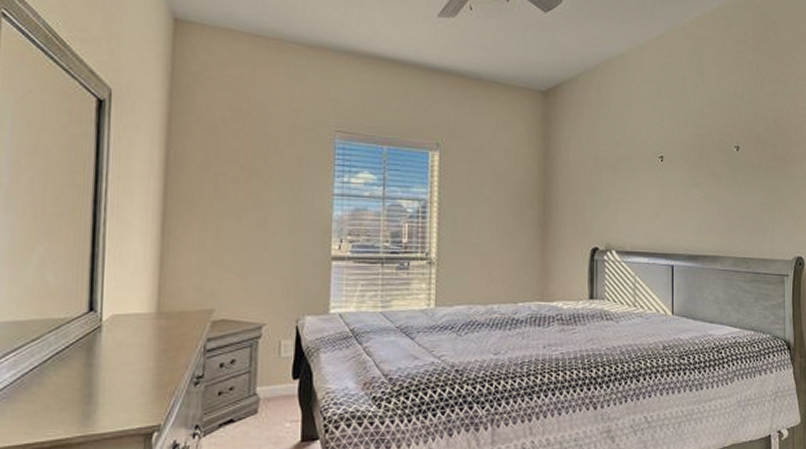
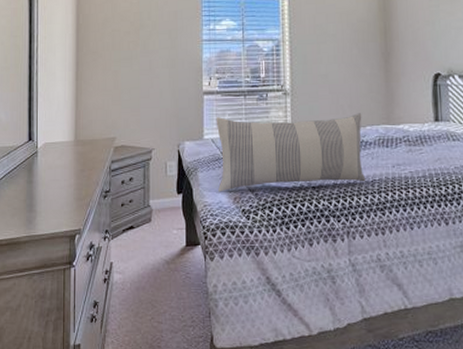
pillow: none [345,288,515,377] -> present [216,113,366,192]

